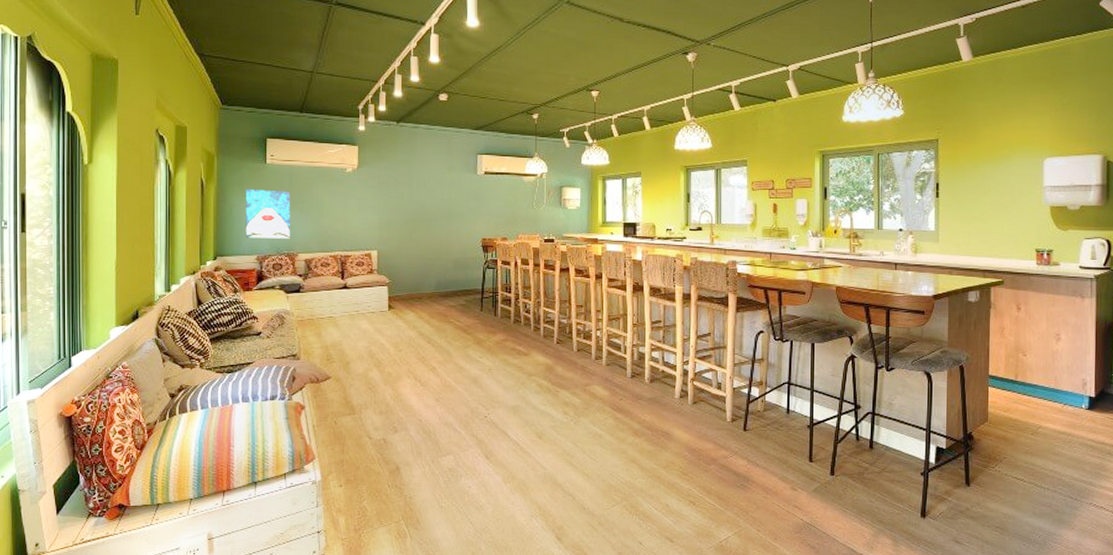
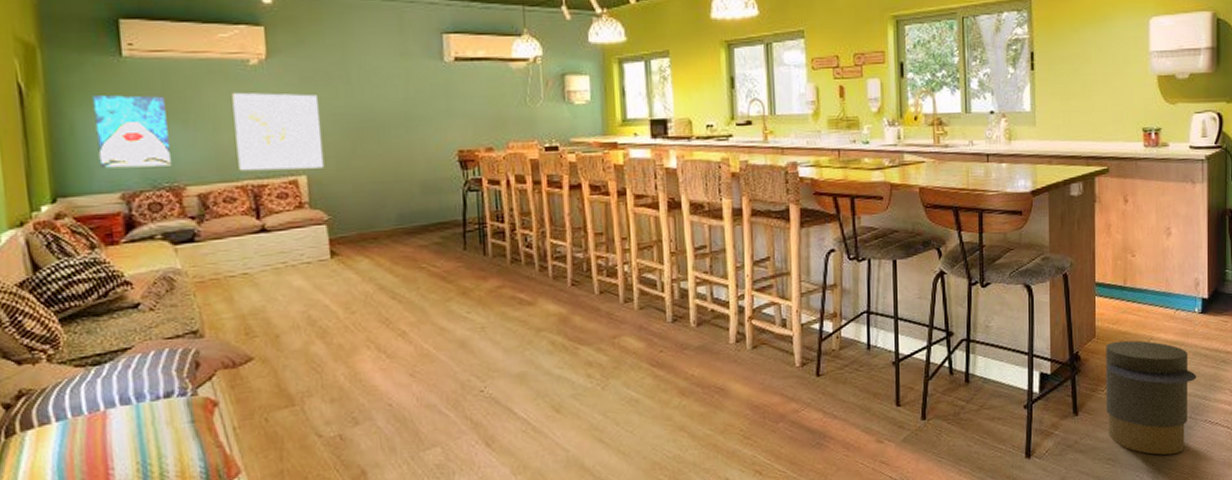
wall art: none [333,190,390,246] -> present [232,92,325,172]
trash can: none [996,426,1083,530] -> present [1106,340,1197,455]

